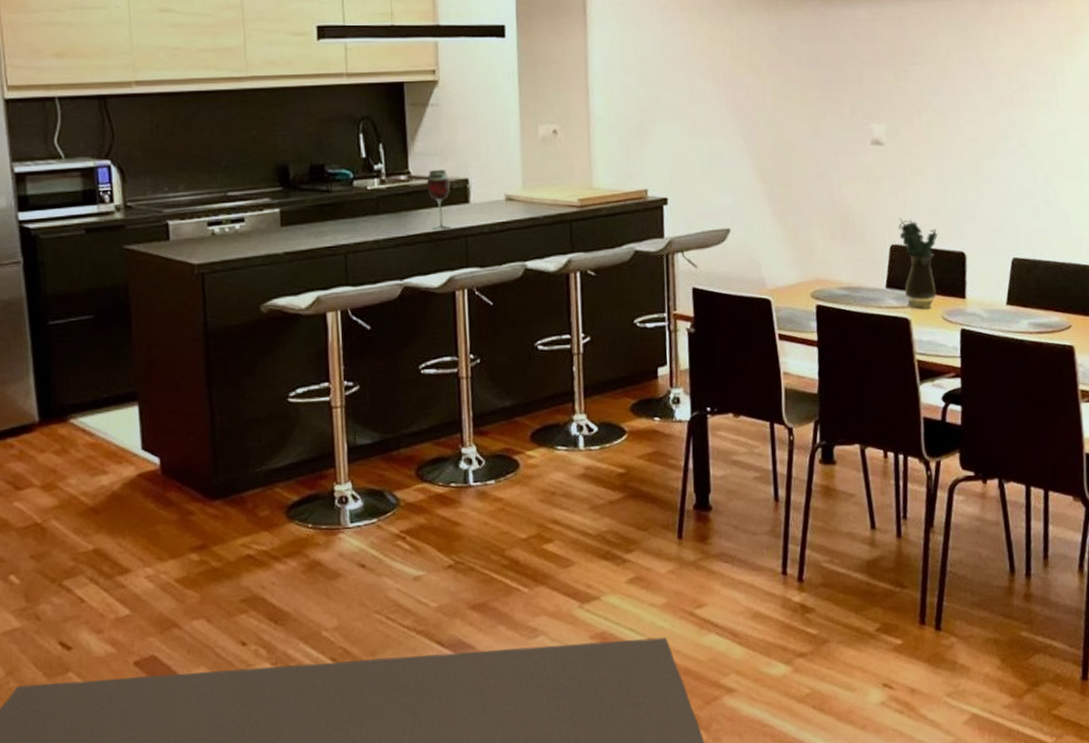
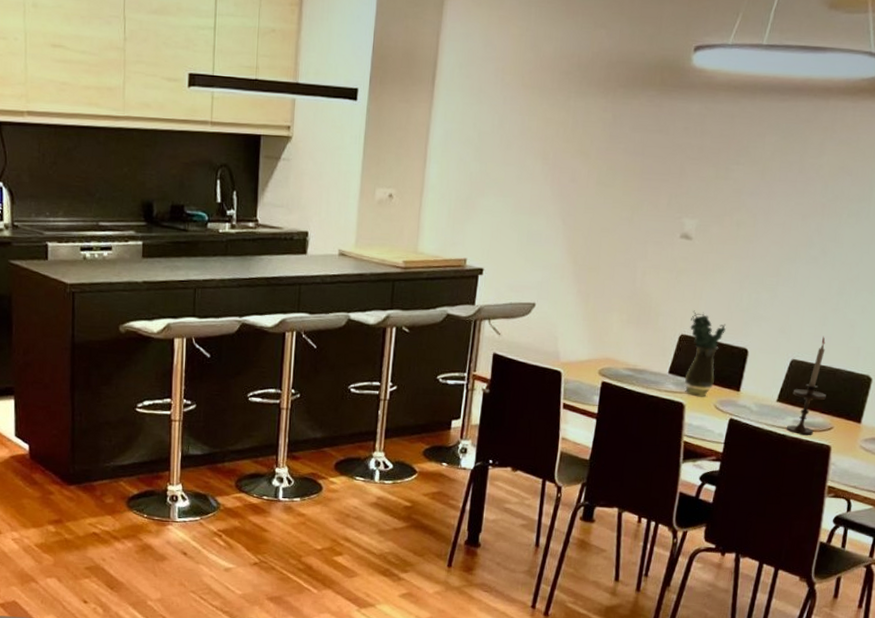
wineglass: present [426,170,451,231] -> none [270,220,292,277]
candlestick: none [1021,229,1057,338] -> present [786,335,826,435]

